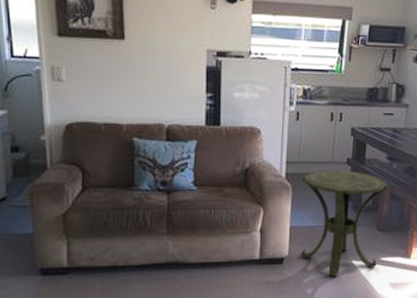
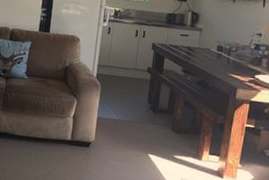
side table: present [301,170,389,276] -> none [104,74,183,165]

